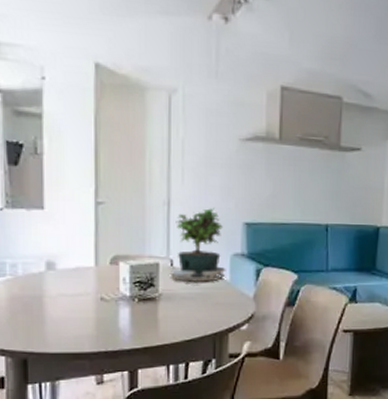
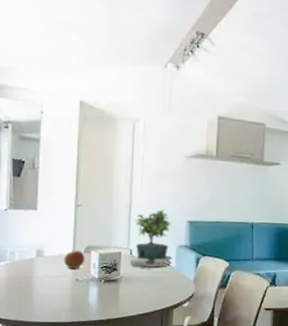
apple: none [83,261,112,285] -> present [64,250,85,269]

